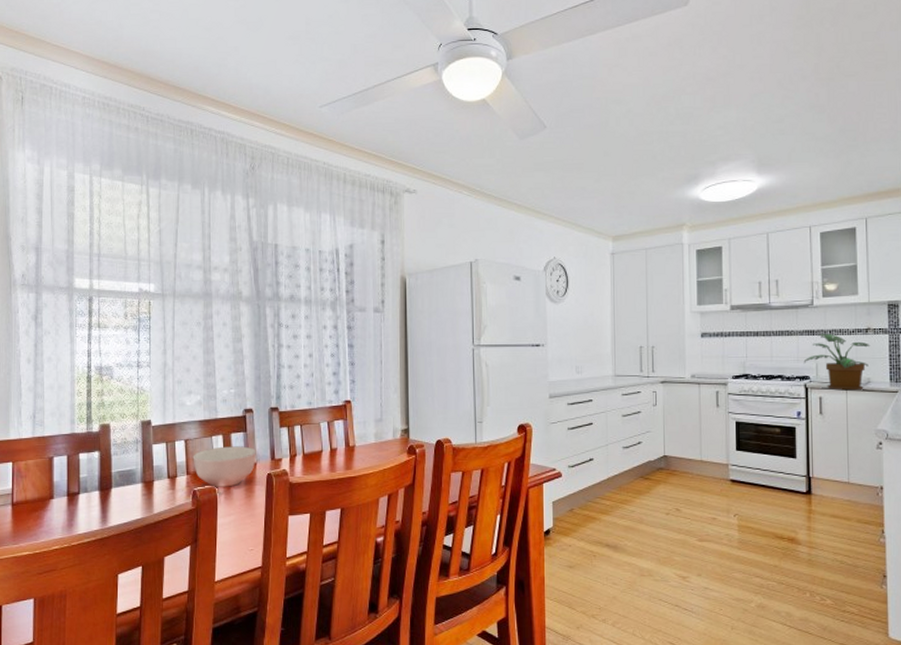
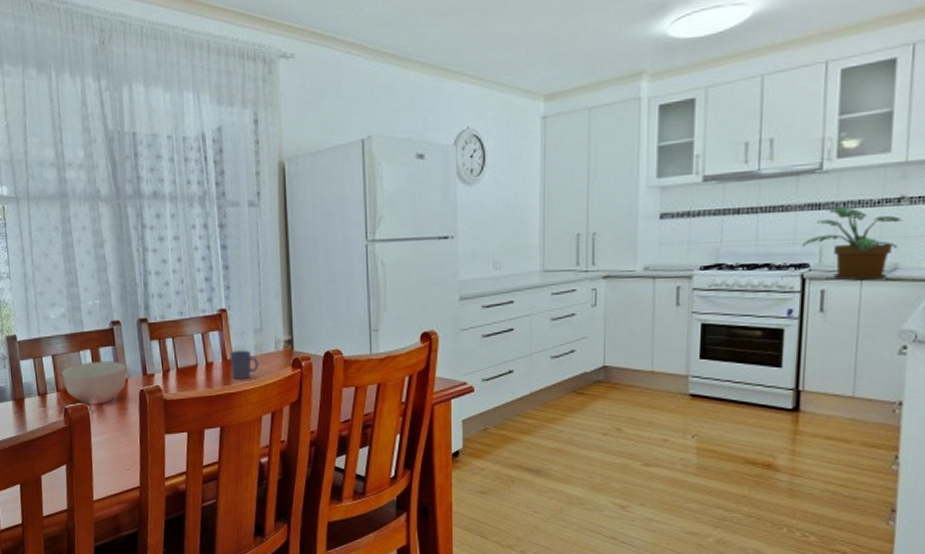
mug: none [352,438,378,464] -> present [230,350,259,379]

